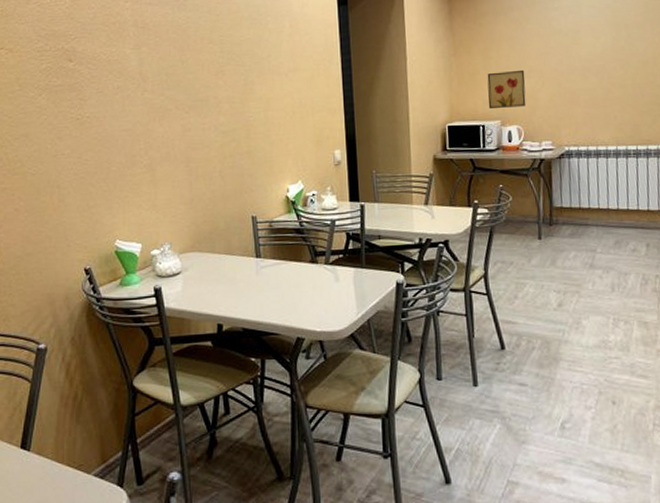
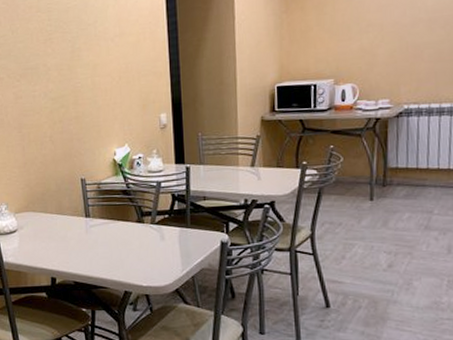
wall art: present [487,69,526,110] -> none [320,24,363,68]

